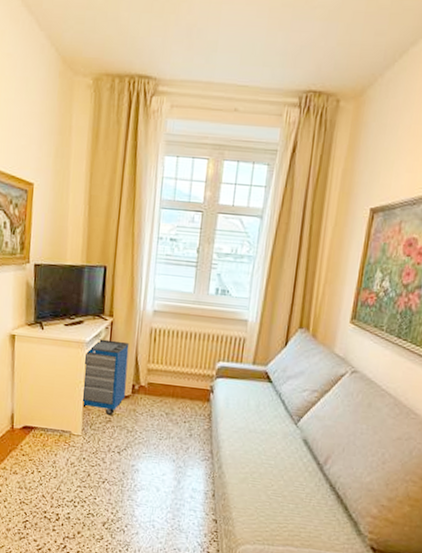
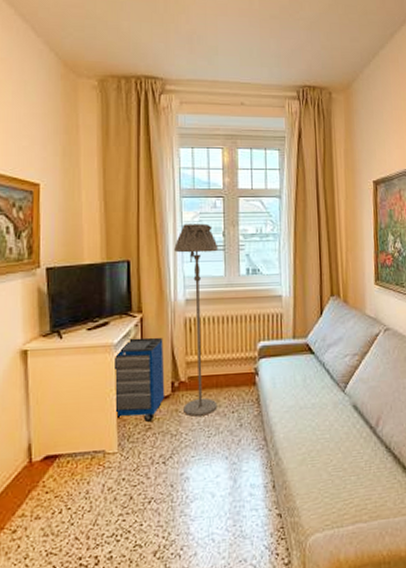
floor lamp: none [140,236,191,420] -> present [174,223,219,417]

